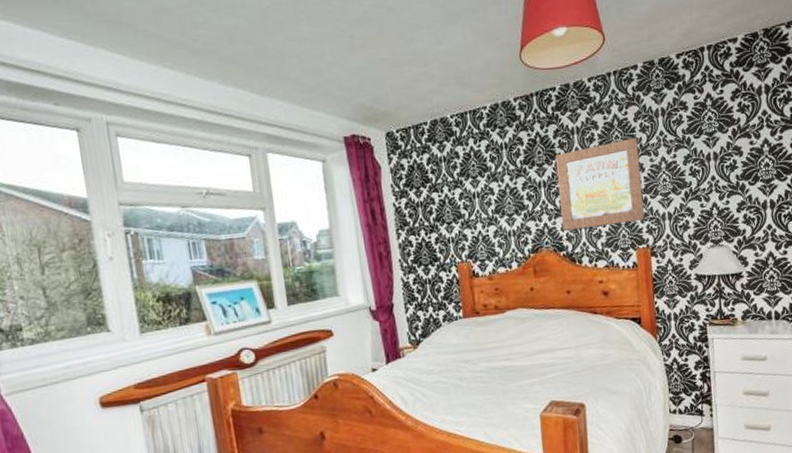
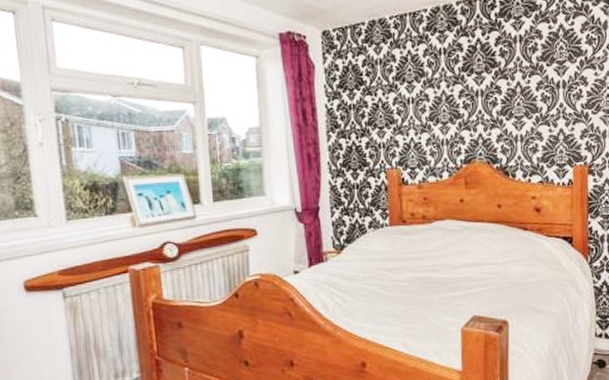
wall art: present [555,137,645,231] -> none [495,49,585,143]

